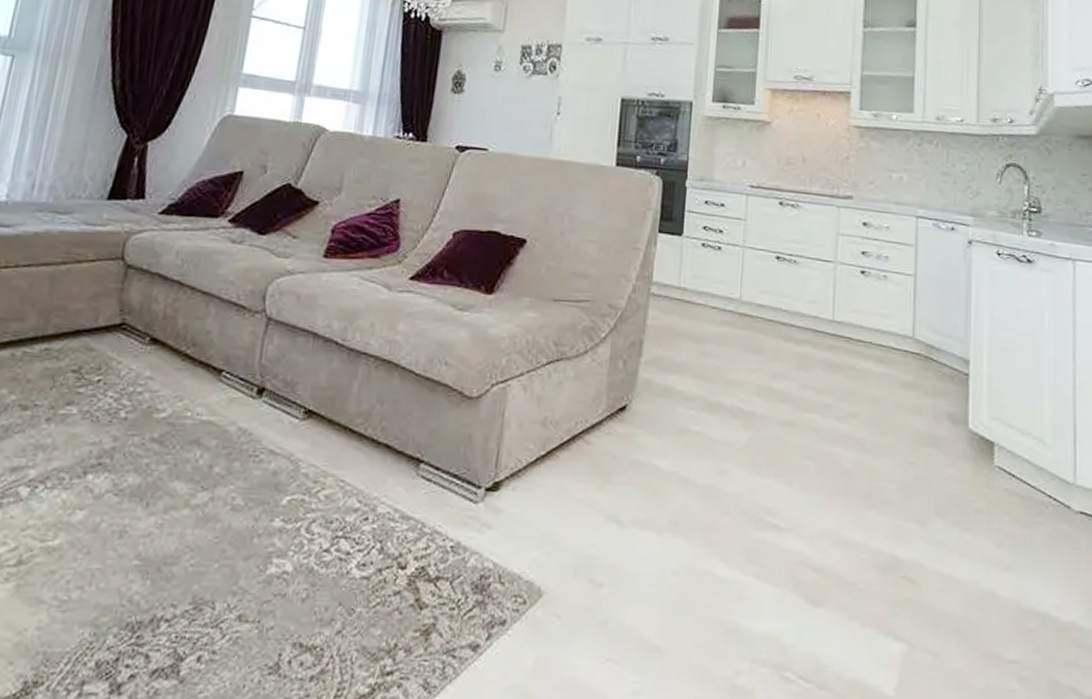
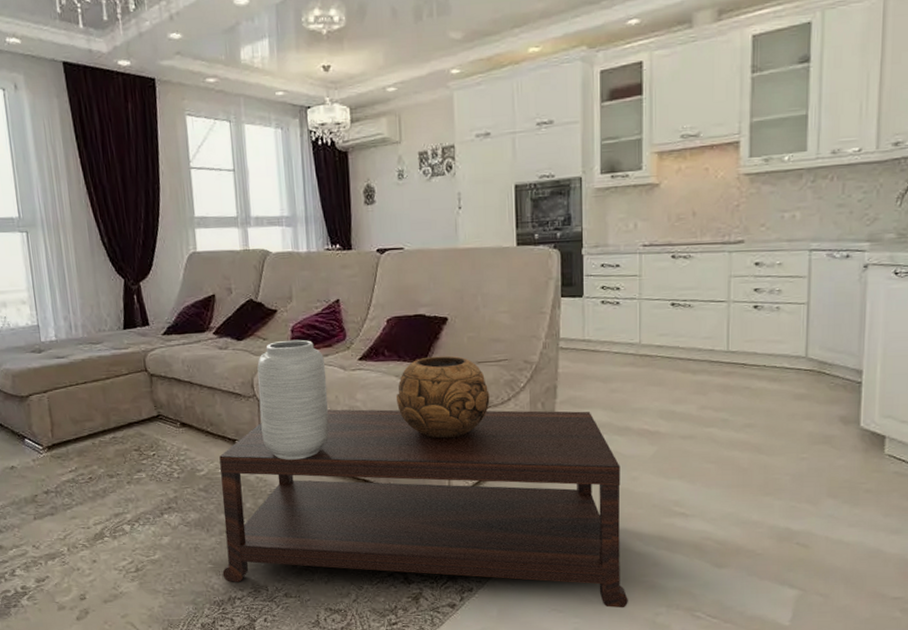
coffee table: none [151,340,708,662] -> present [219,409,628,608]
vase: none [260,241,367,408] -> present [257,339,329,460]
decorative bowl: none [447,285,564,397] -> present [396,356,490,439]

